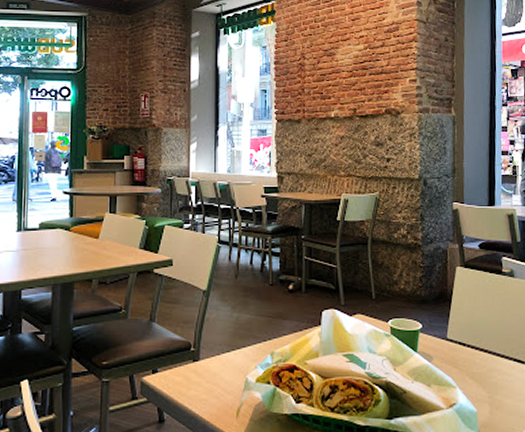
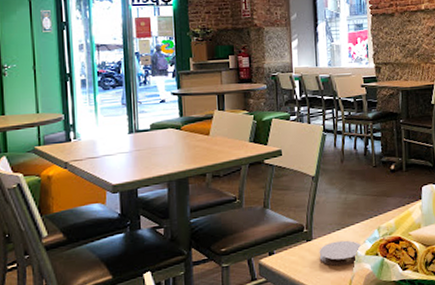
coaster: none [206,364,254,391] -> present [319,240,363,266]

